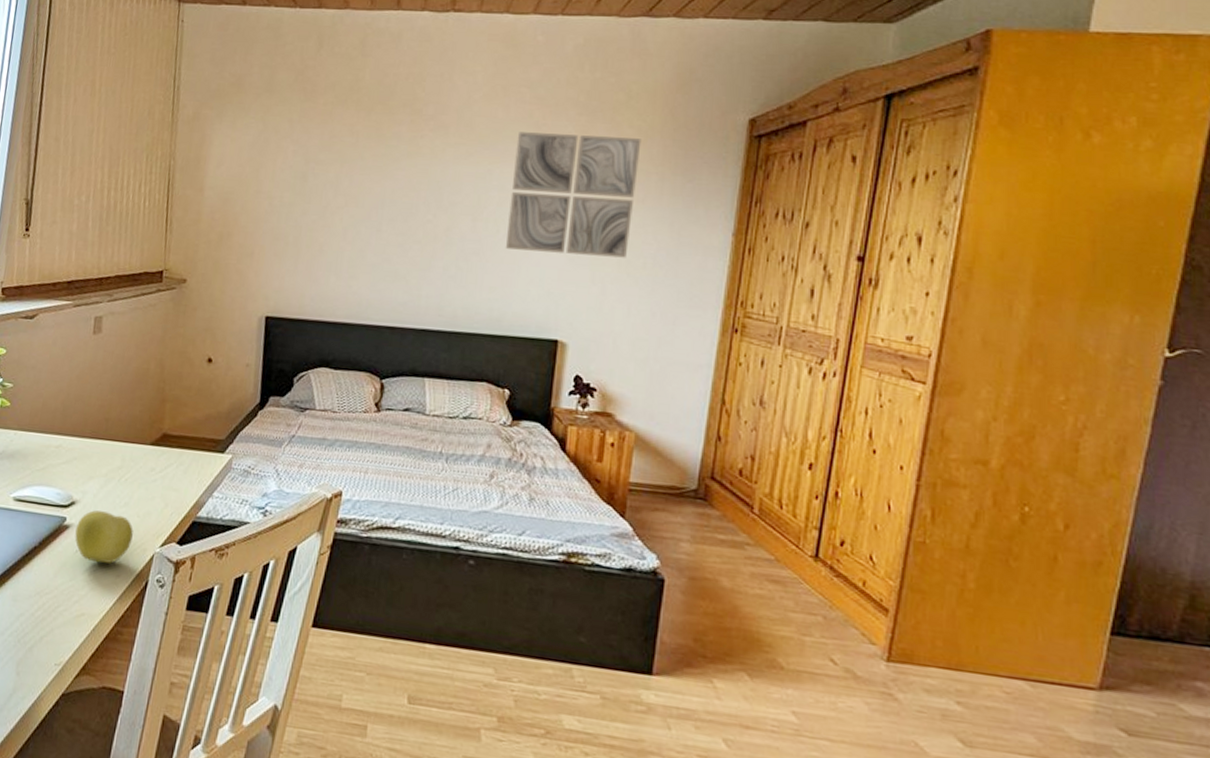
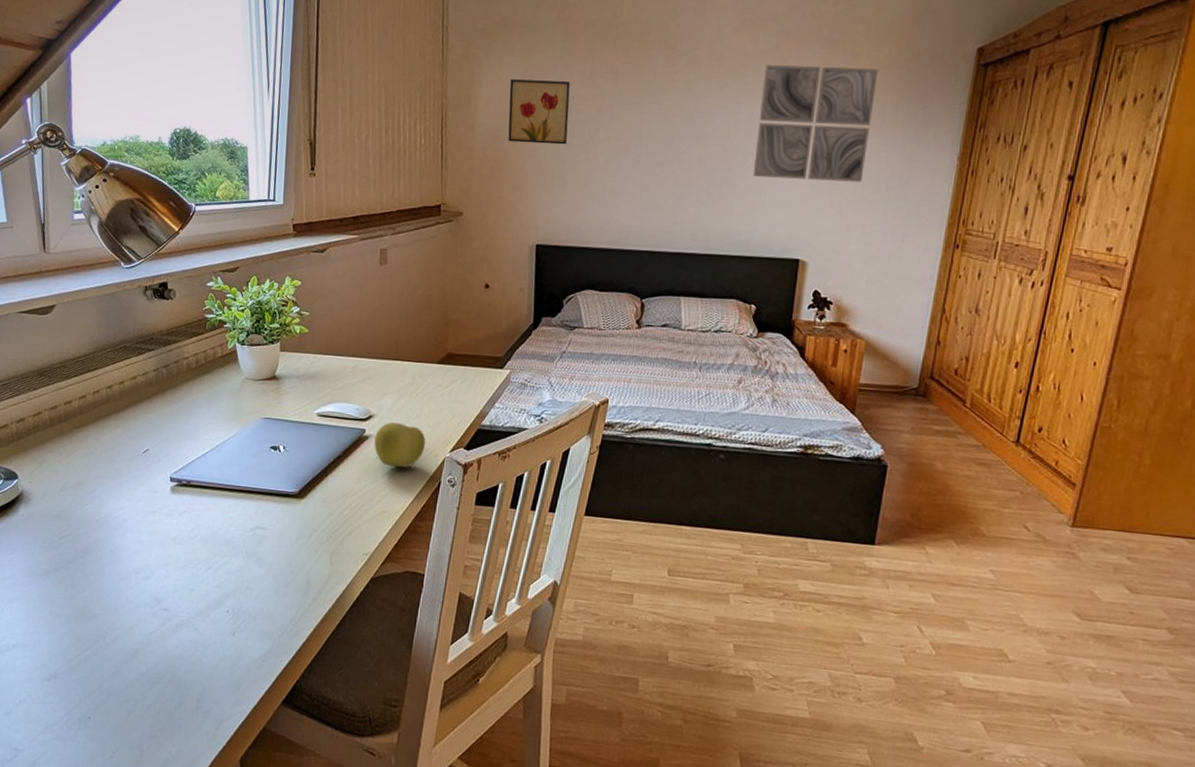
wall art: none [238,141,308,211] -> present [508,79,570,145]

